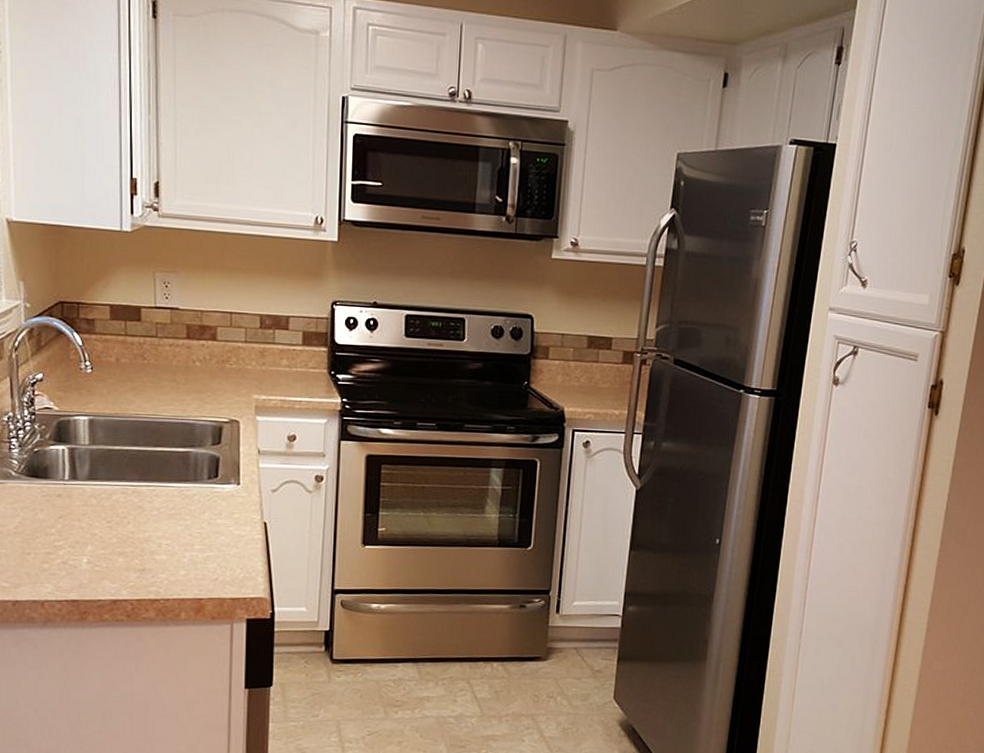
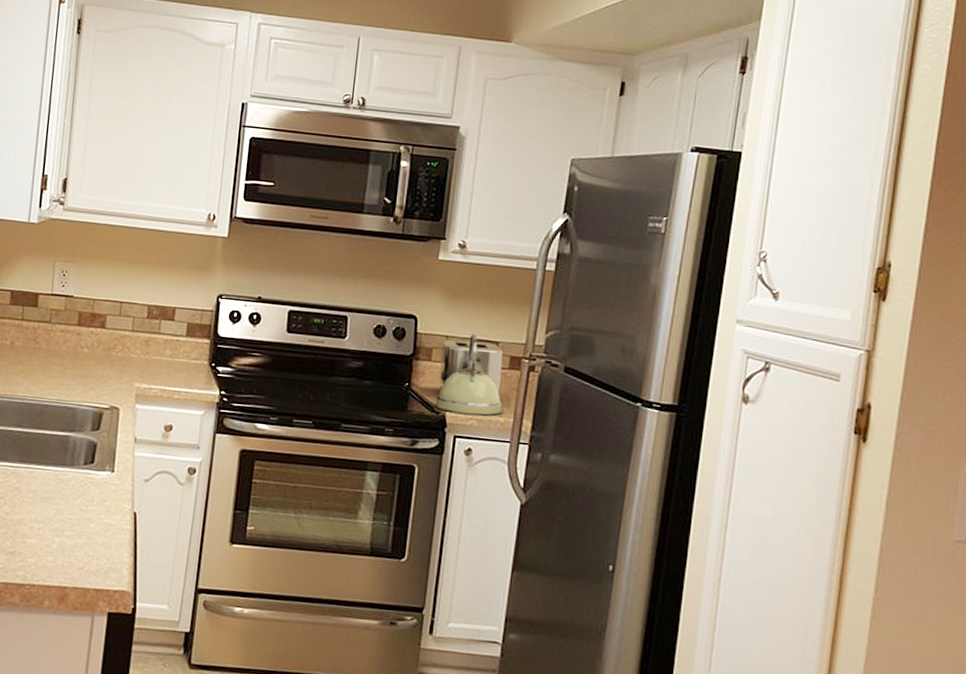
kettle: none [553,330,618,409] -> present [435,333,503,416]
toaster: none [556,337,616,388] -> present [438,339,503,395]

